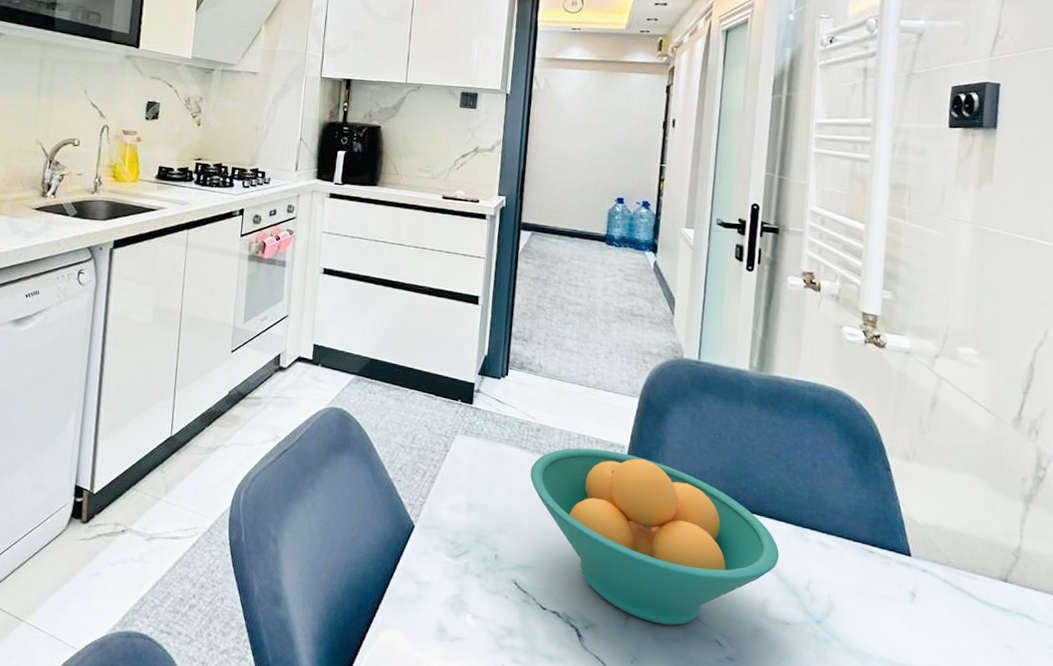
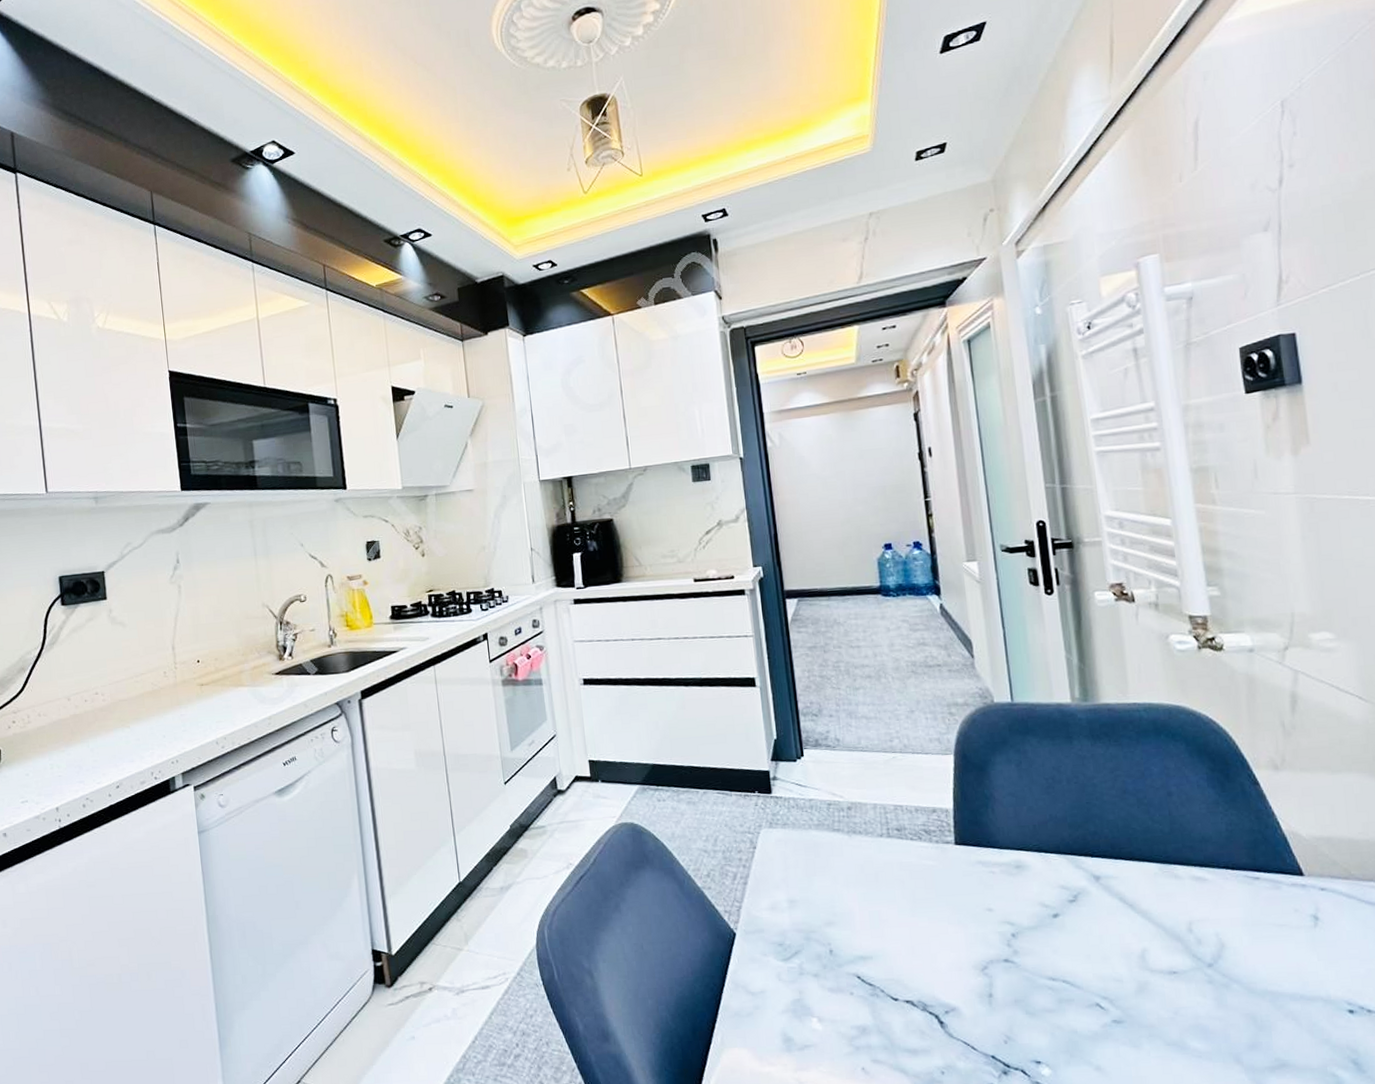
fruit bowl: present [530,448,780,625] -> none [849,817,1150,996]

